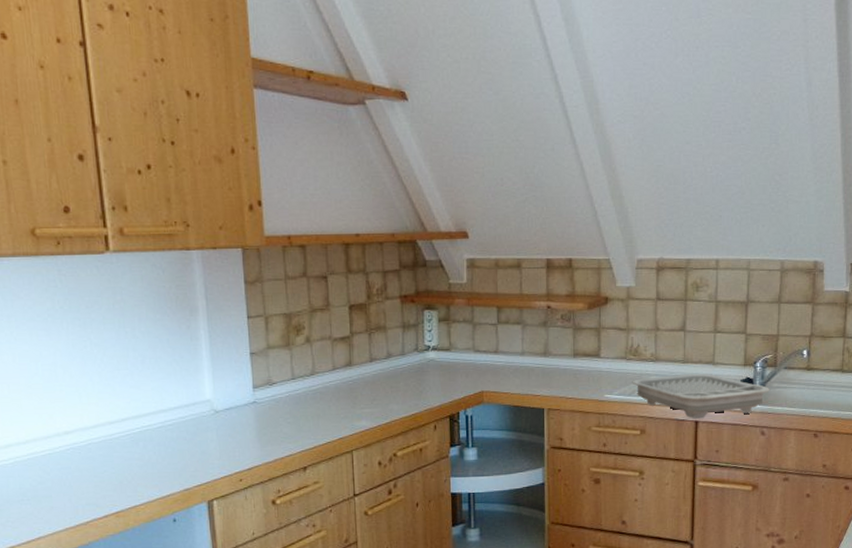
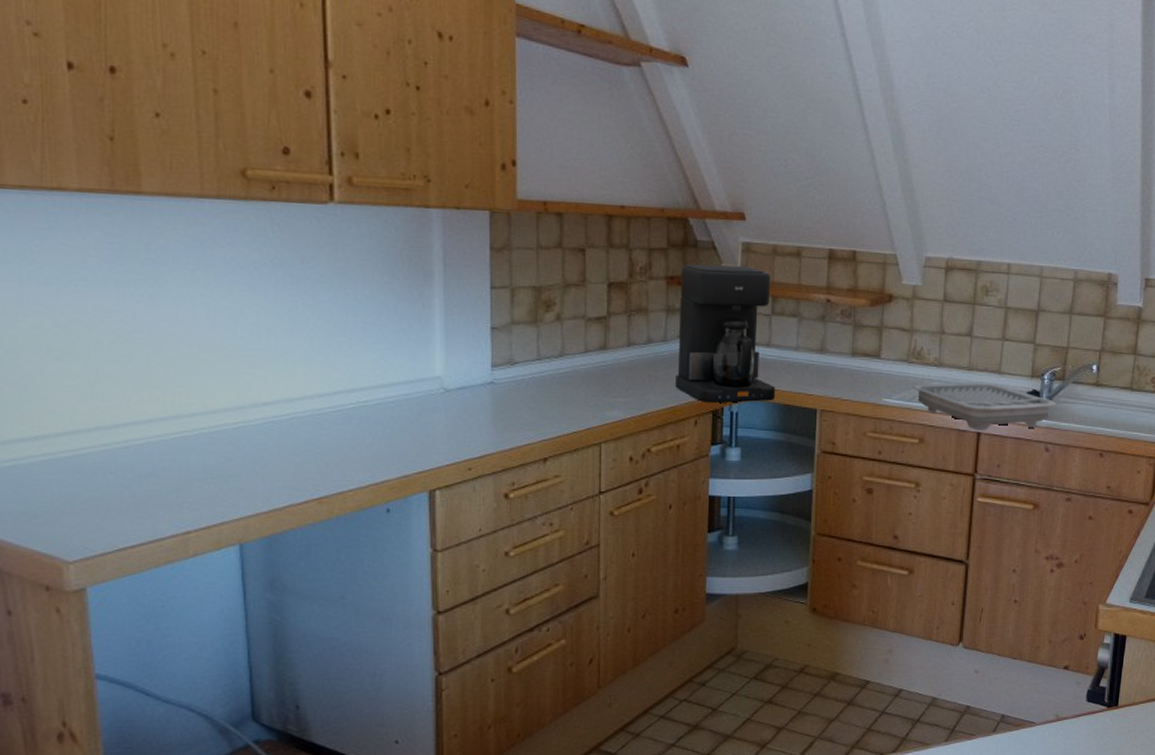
coffee maker: none [413,281,506,409] -> present [675,264,776,404]

